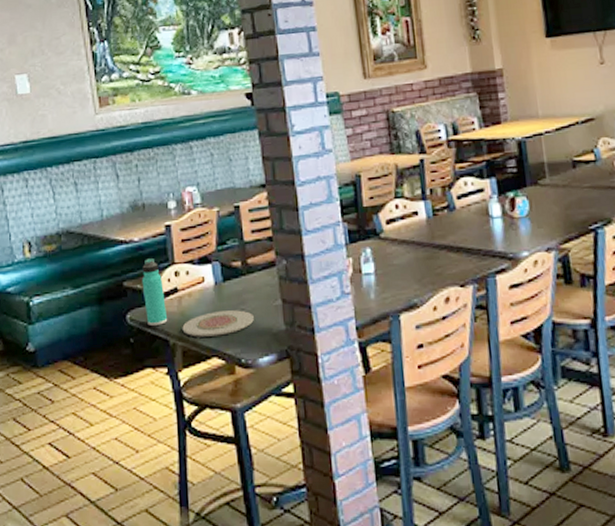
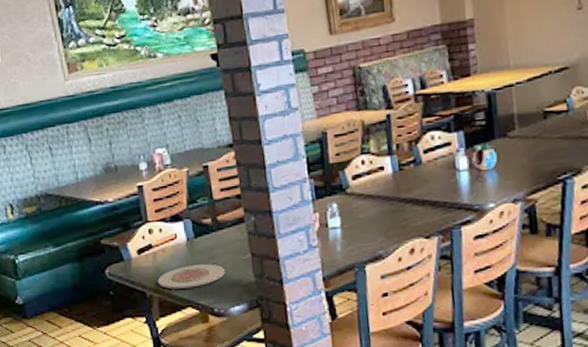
thermos bottle: present [141,258,168,327] -> none [118,218,144,280]

